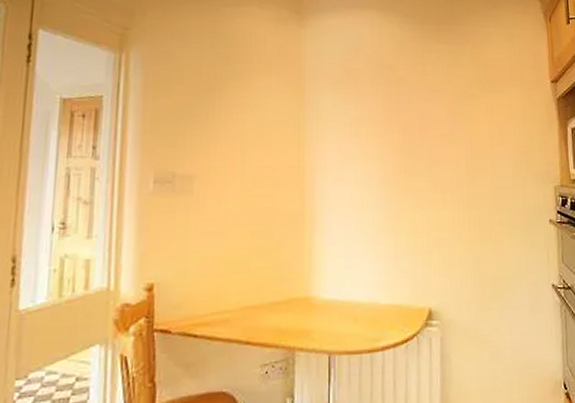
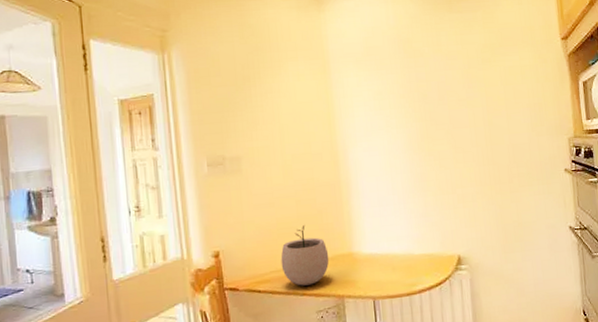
plant pot: none [225,260,282,333] -> present [280,225,330,286]

